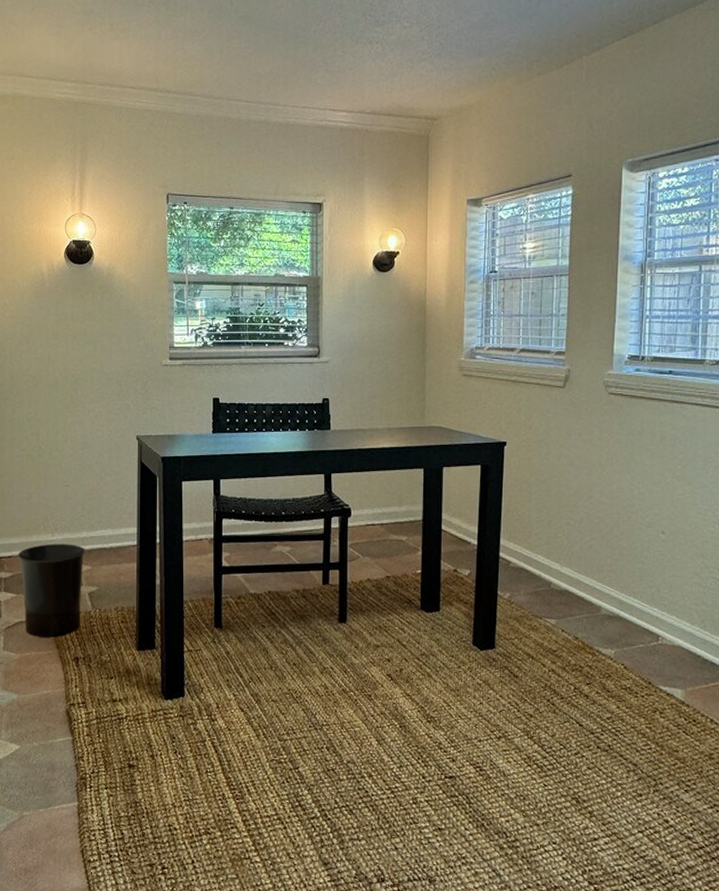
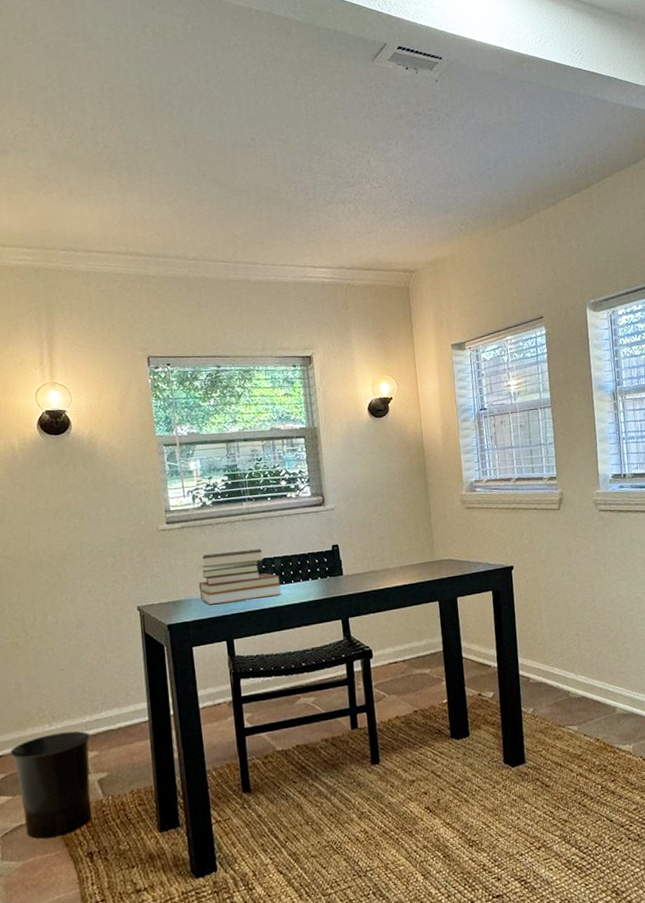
books: none [193,394,270,443] -> present [198,548,282,606]

